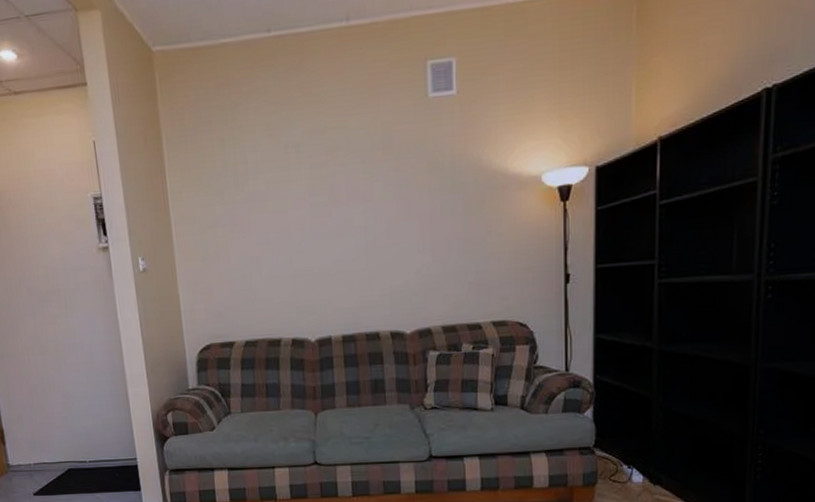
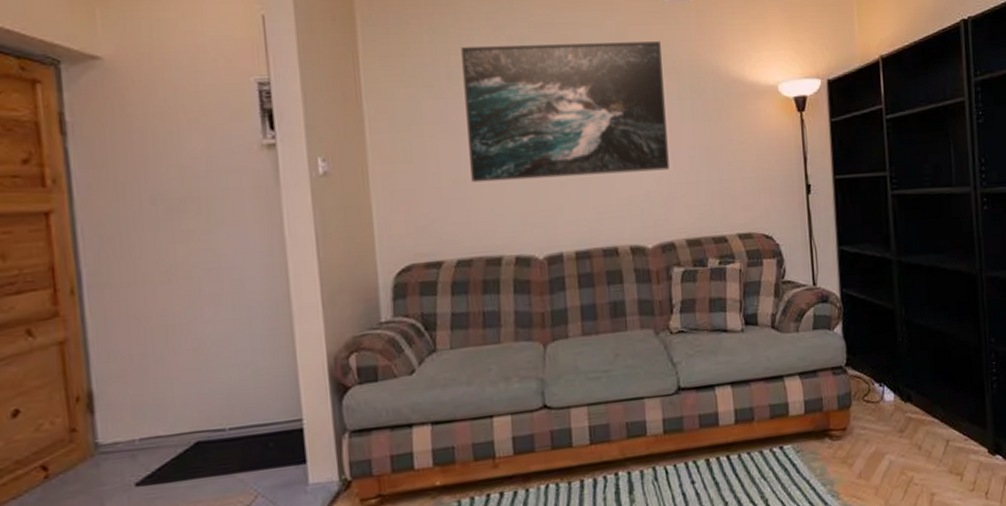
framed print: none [246,139,429,276] -> present [461,41,670,183]

